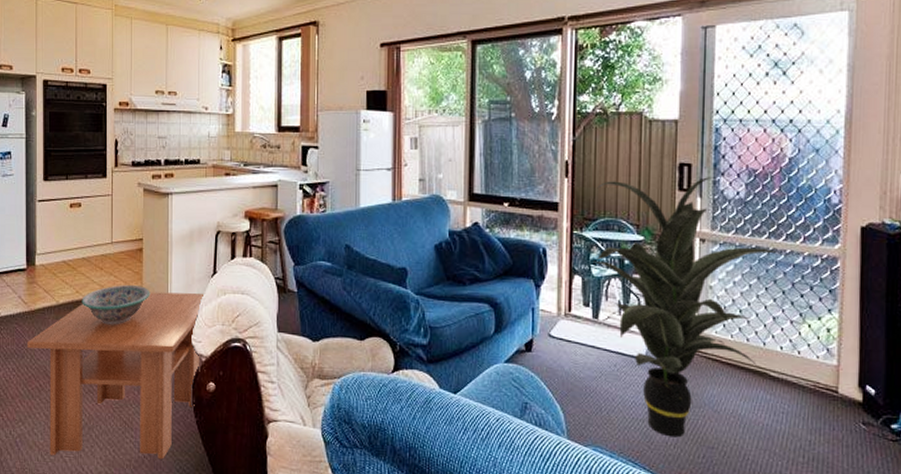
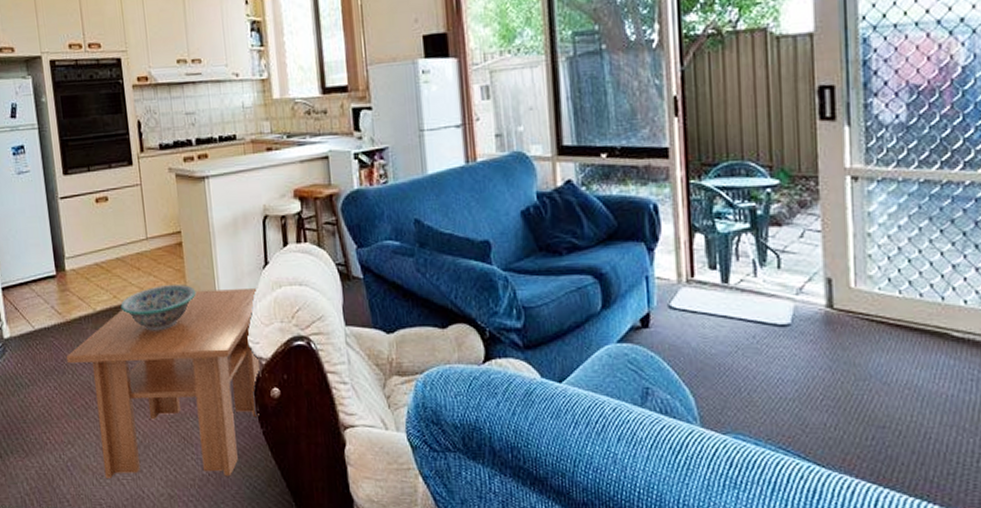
indoor plant: present [592,177,788,438] -> none [715,99,968,417]

